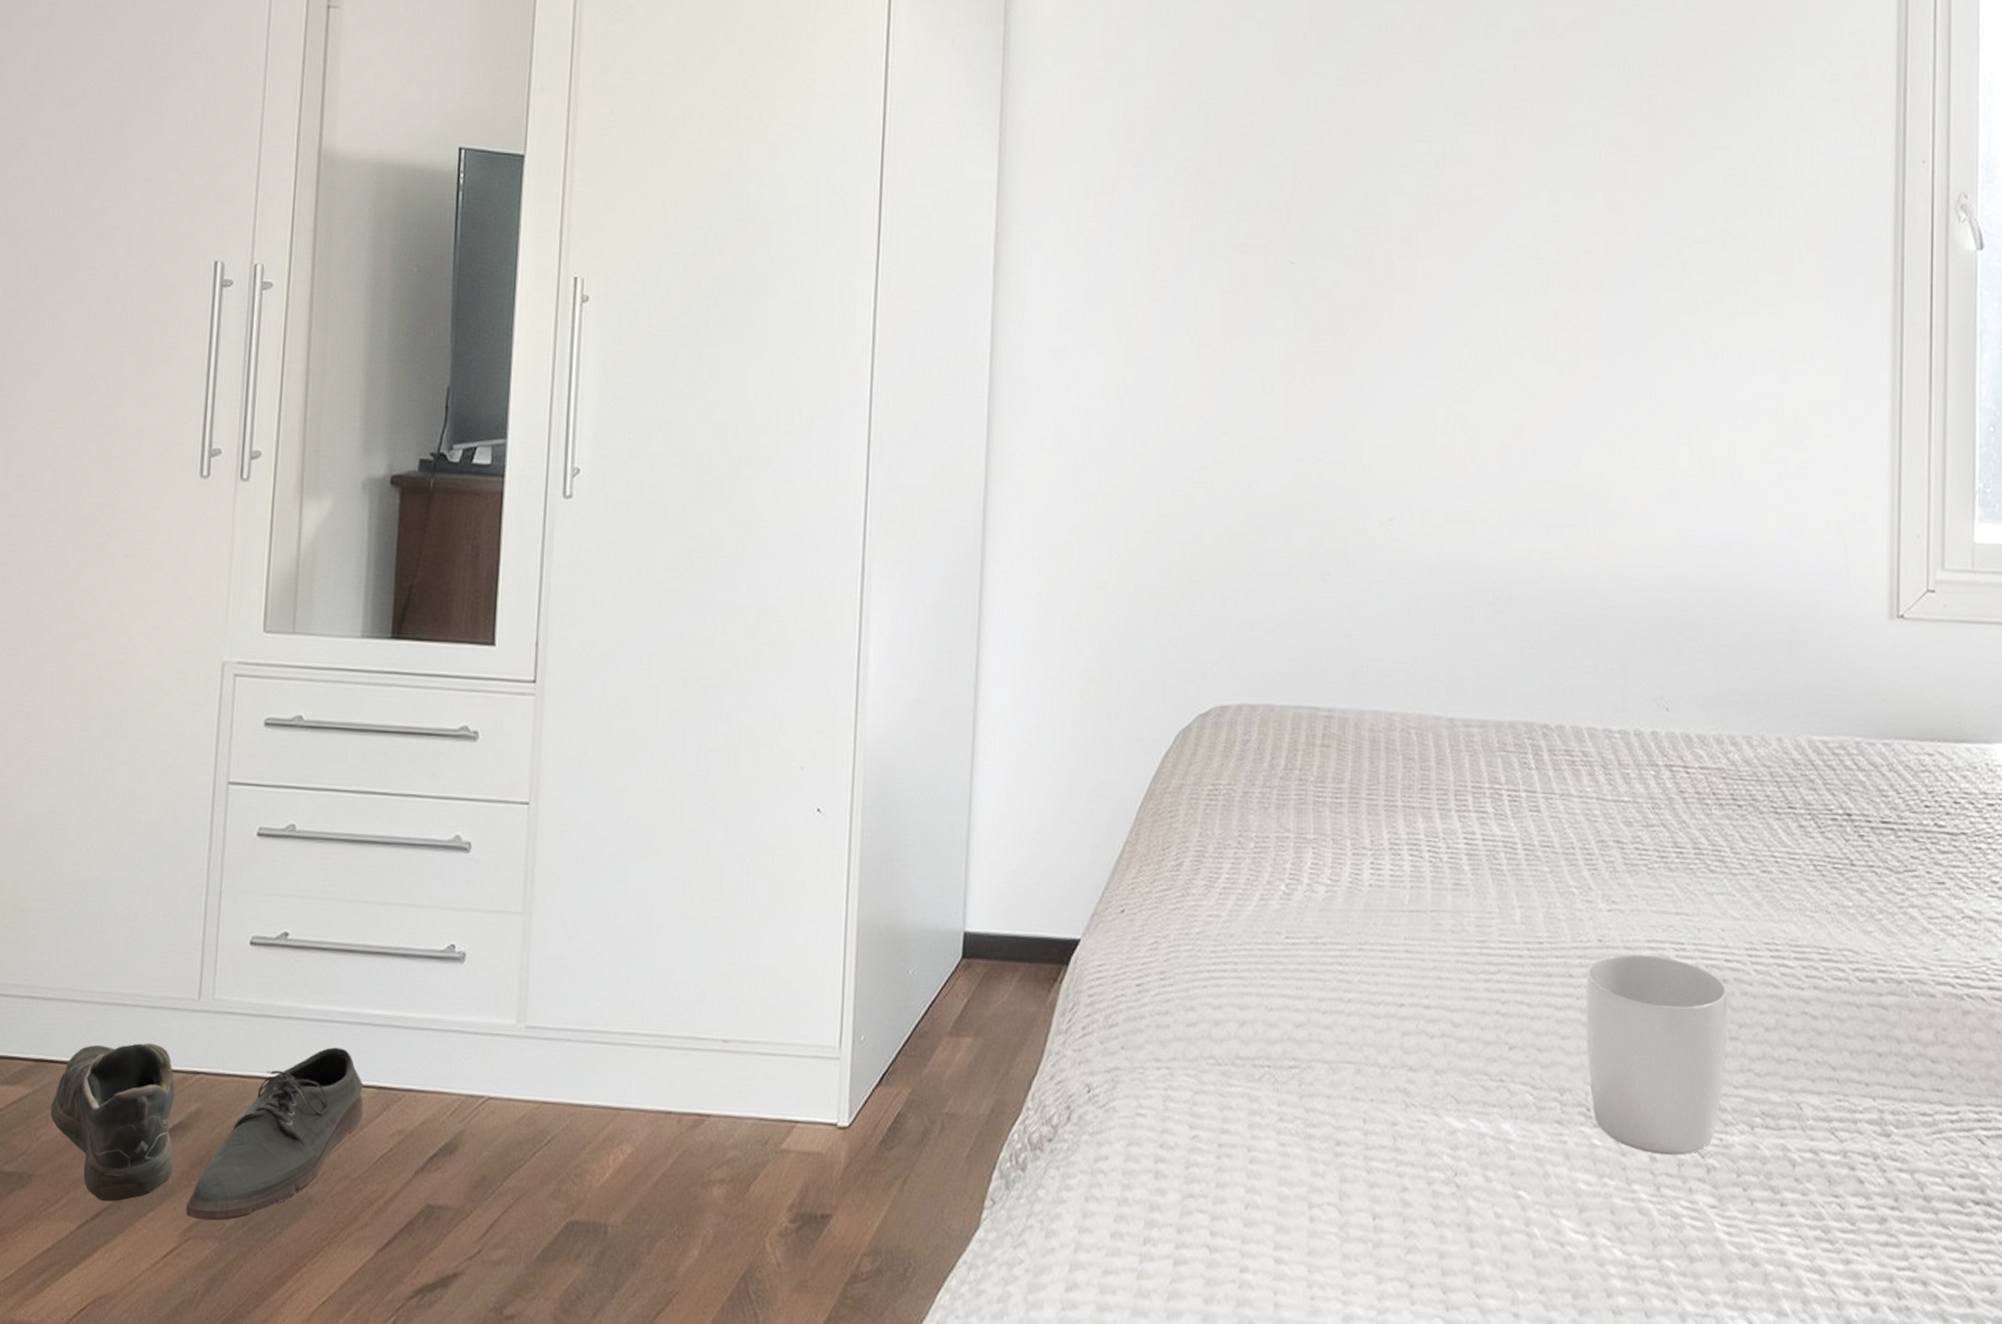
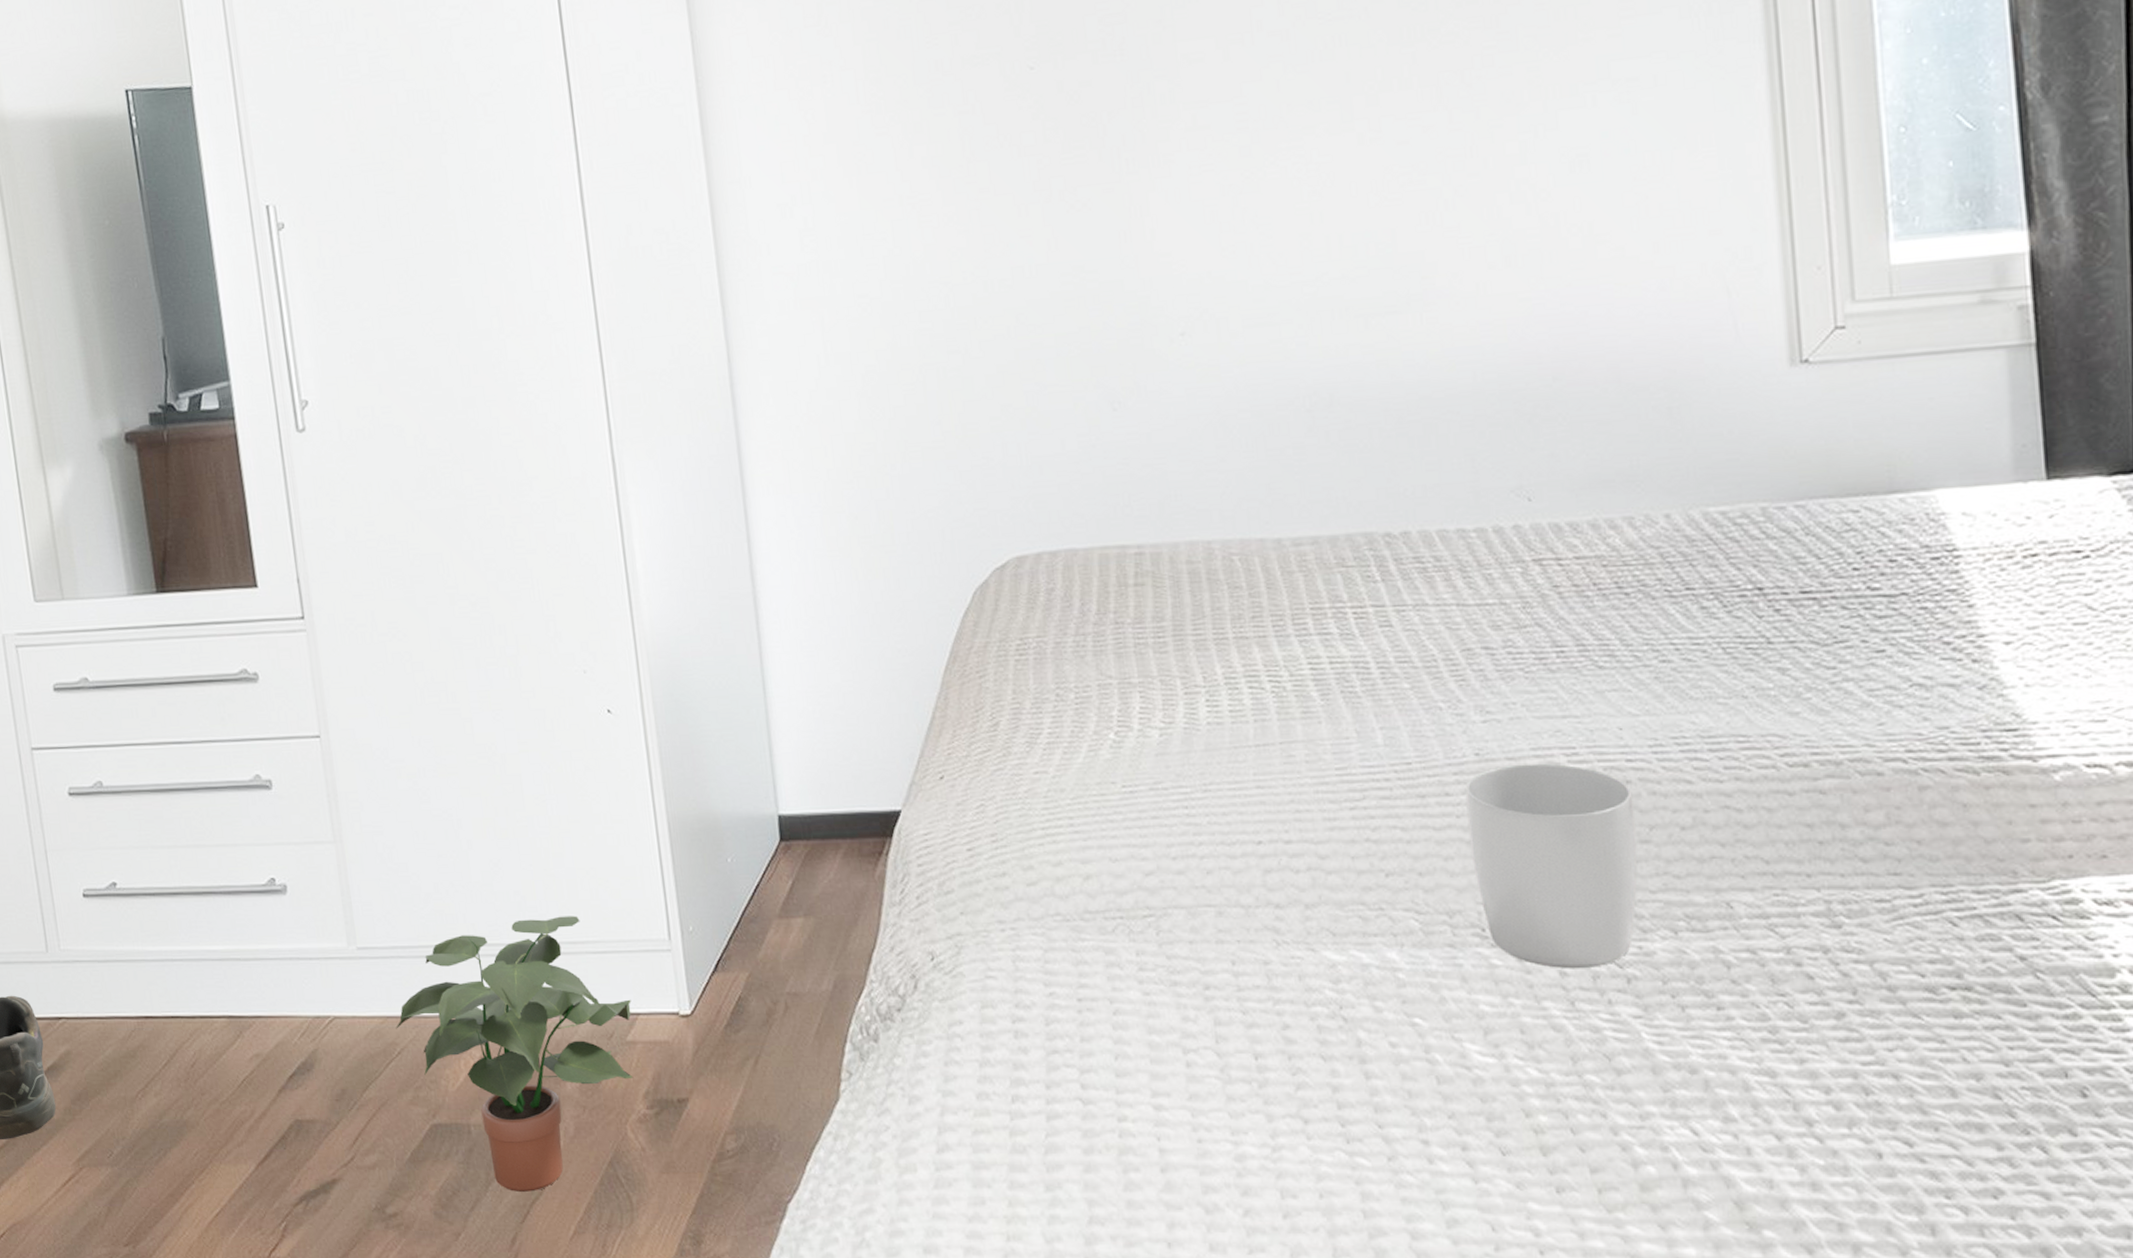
shoe: present [186,1047,364,1221] -> none [74,984,220,1149]
potted plant: none [550,1013,792,1302] -> present [396,916,634,1192]

